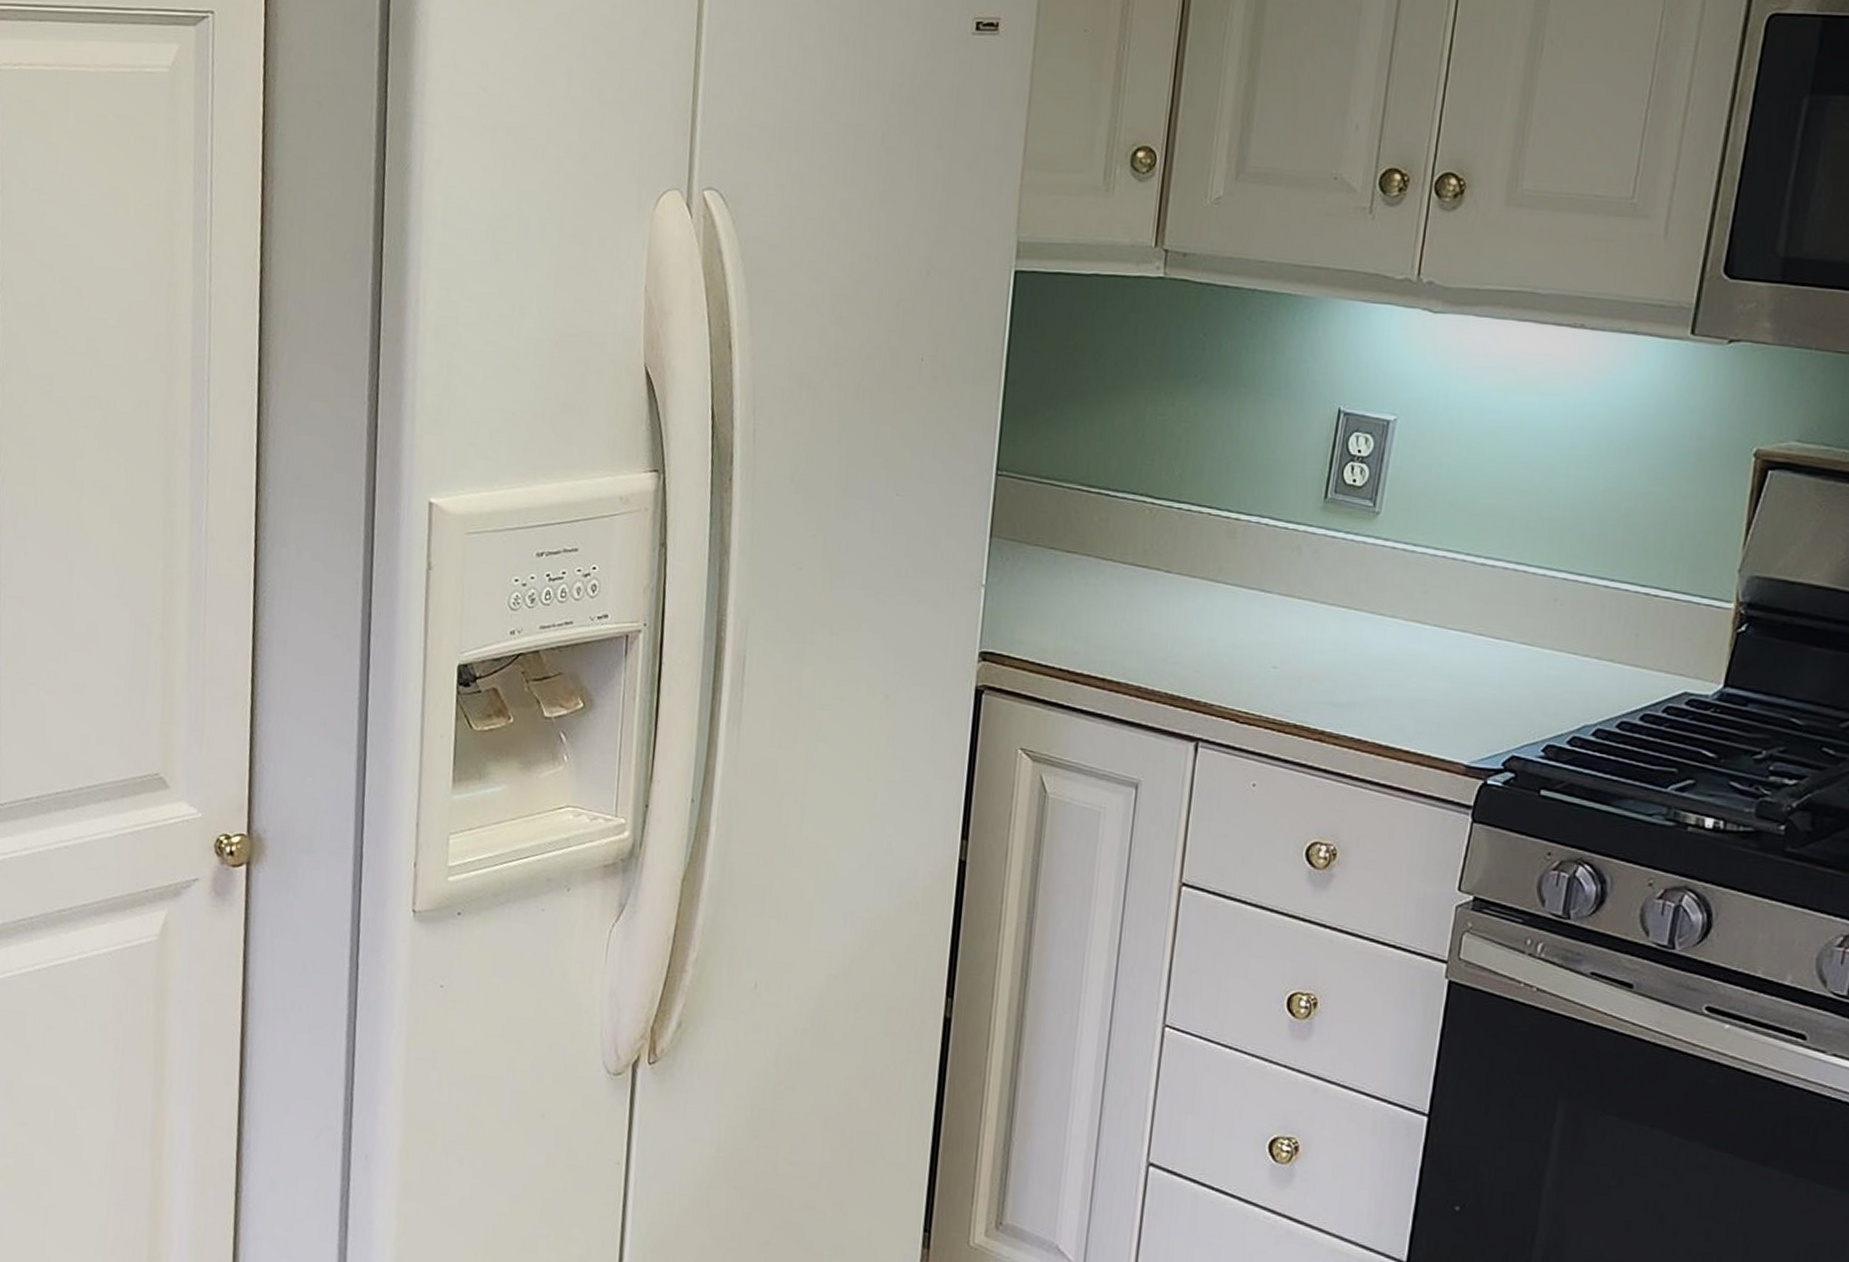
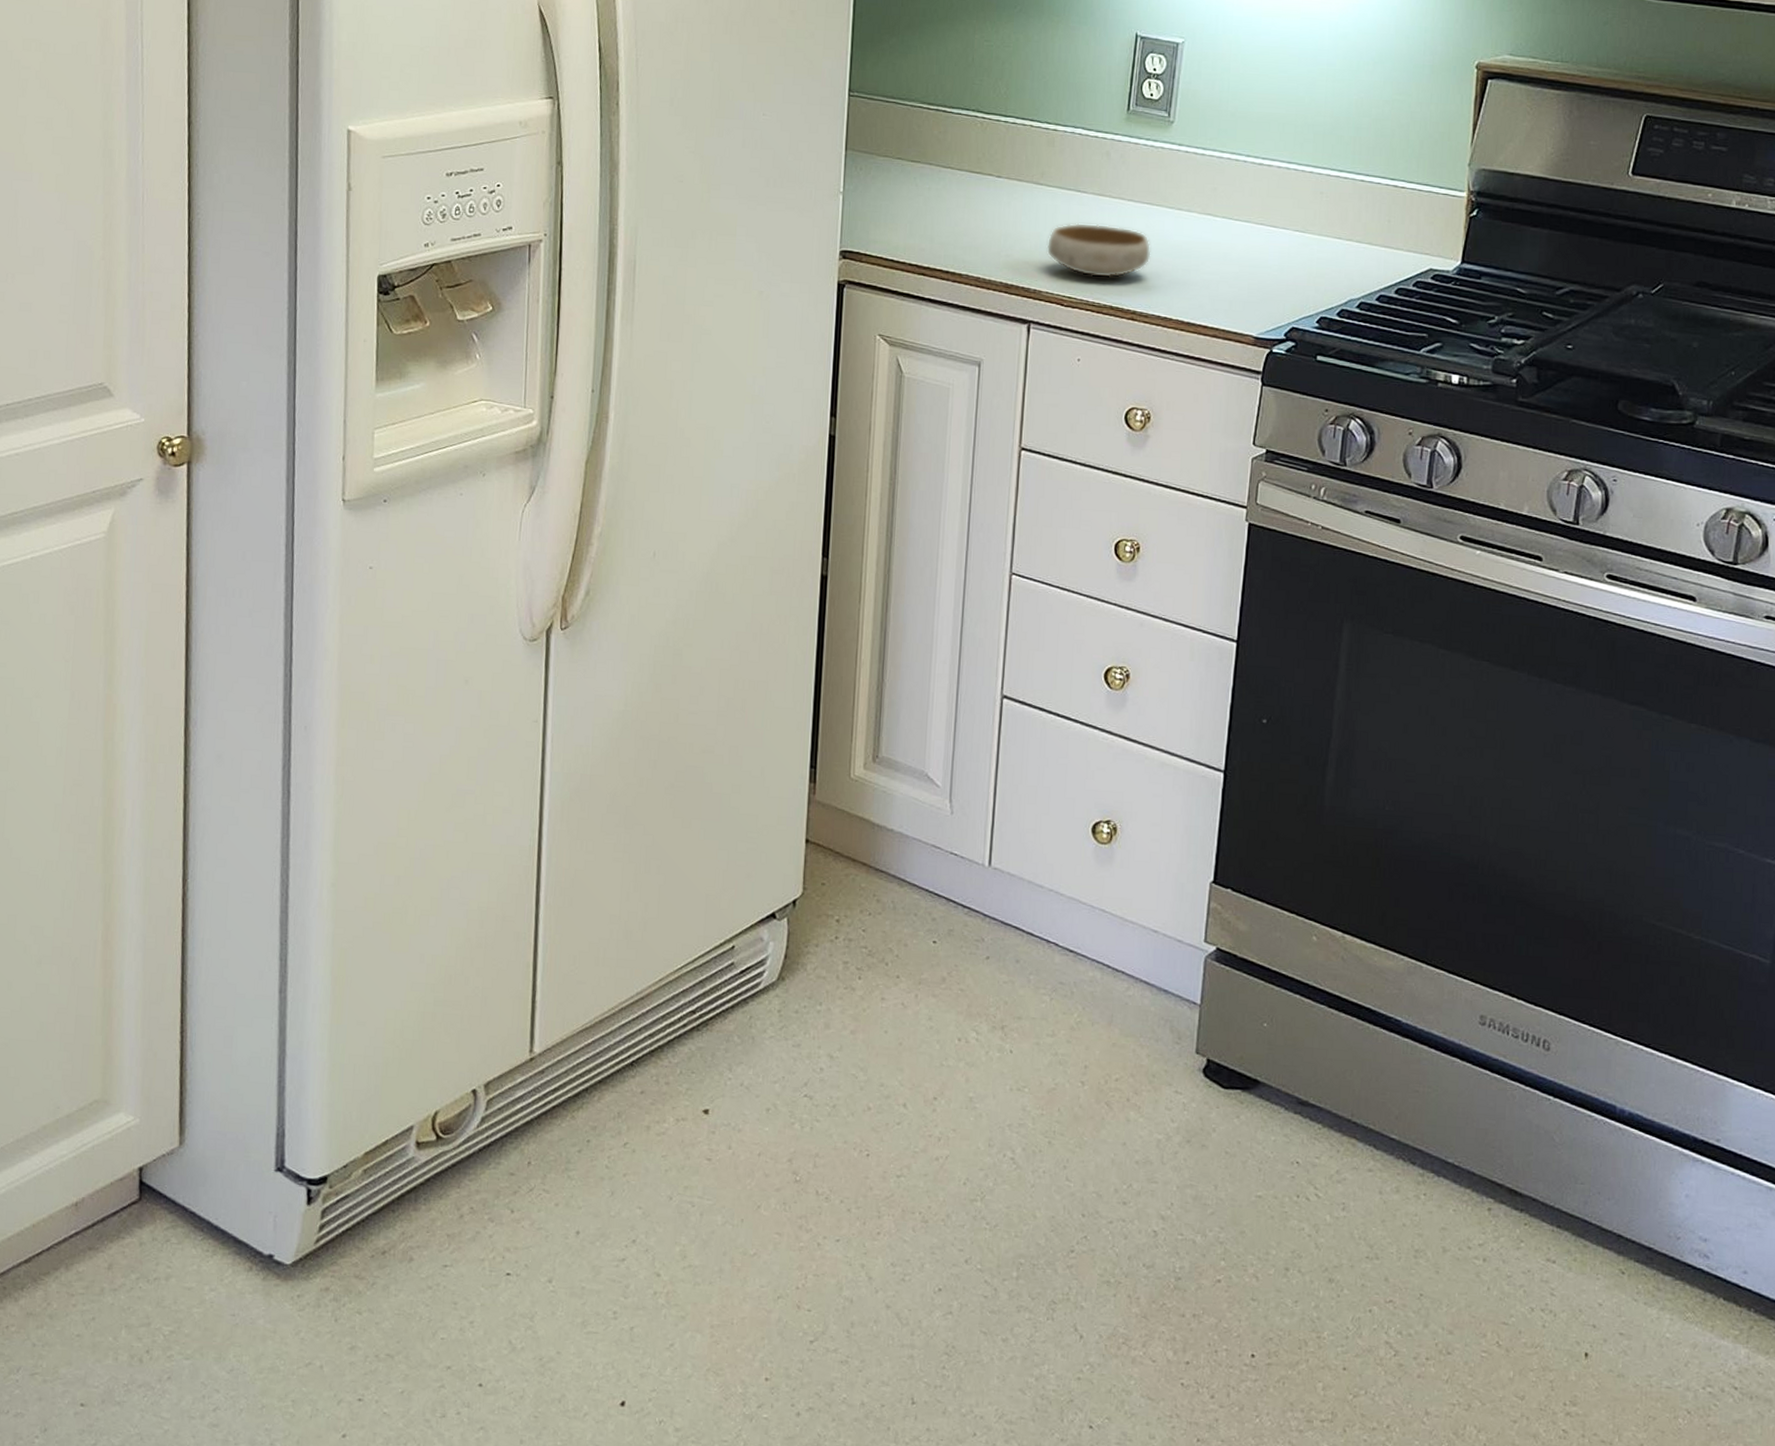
bowl: none [1221,627,1346,692] -> present [1046,222,1151,278]

